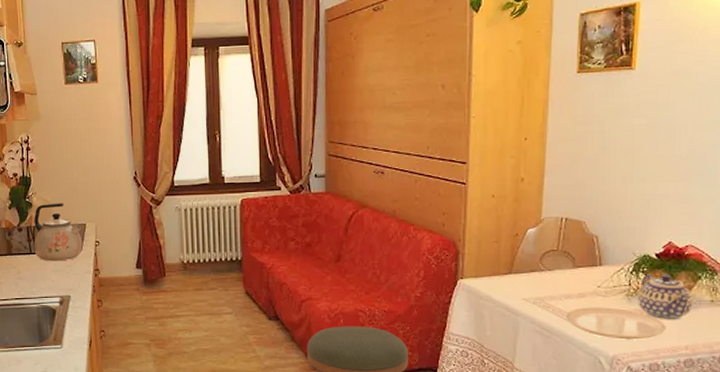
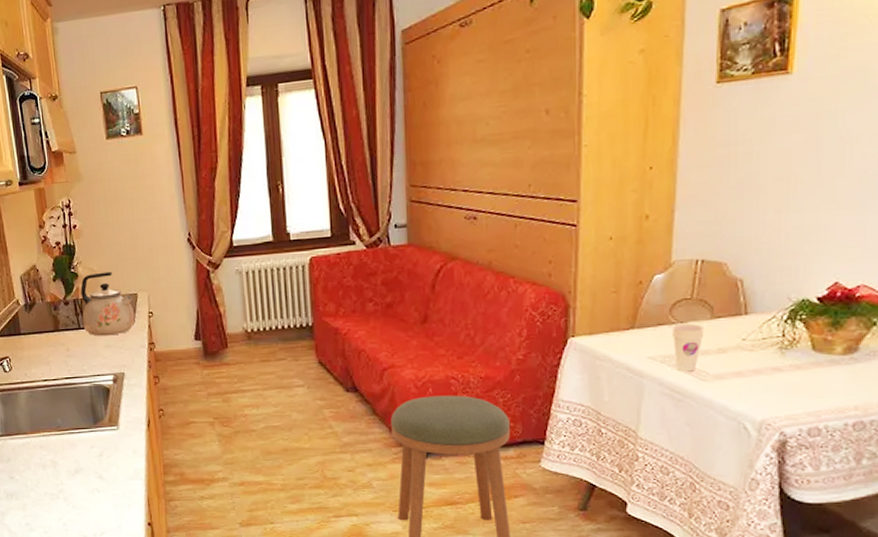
cup: none [542,271,568,312] -> present [673,323,705,372]
plate: present [566,307,666,340] -> none [702,363,830,401]
teapot: present [637,274,693,322] -> none [793,321,866,378]

